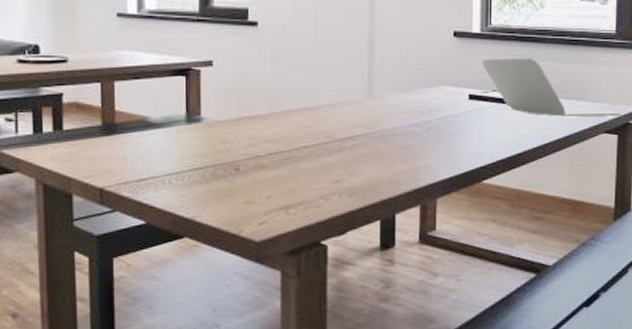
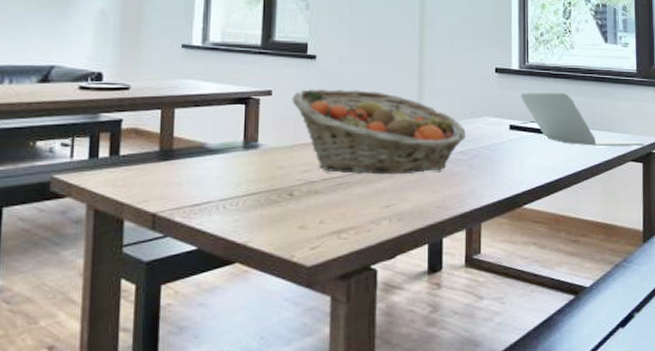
fruit basket: none [233,59,420,149] -> present [291,89,466,175]

